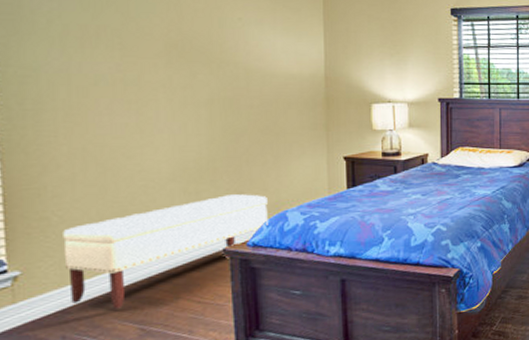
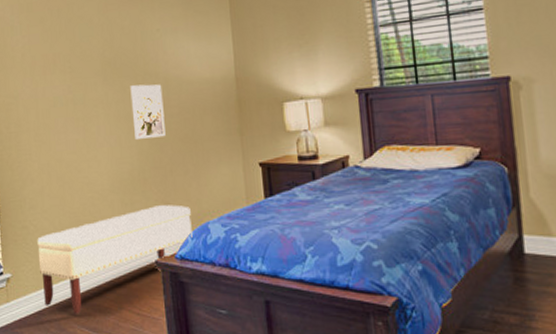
wall art: none [201,72,243,128] -> present [130,84,166,139]

